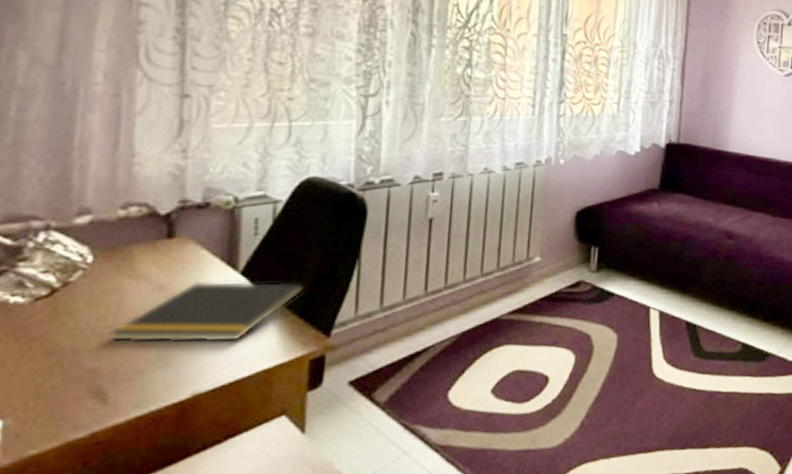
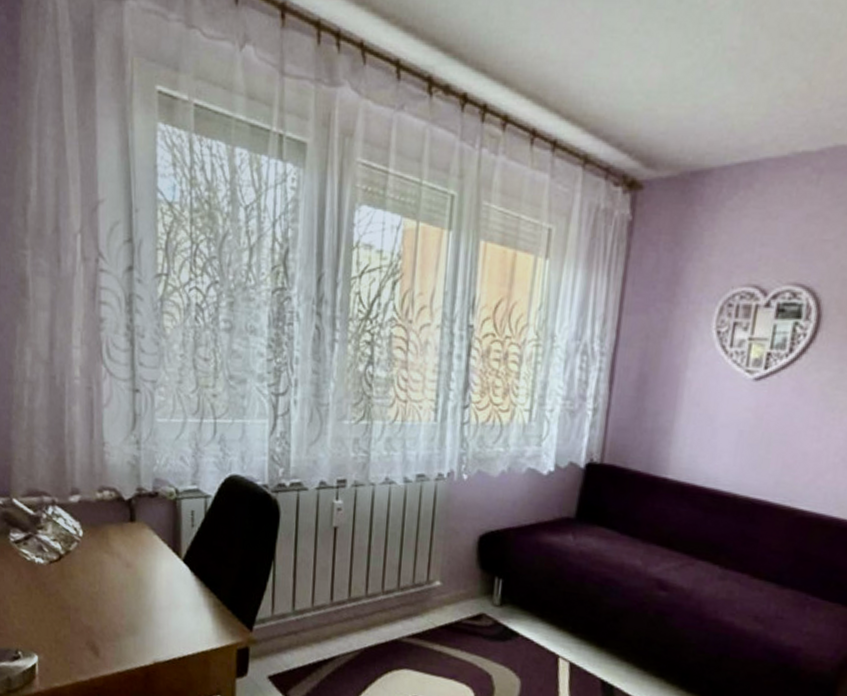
notepad: present [108,281,305,343] -> none [96,563,232,622]

